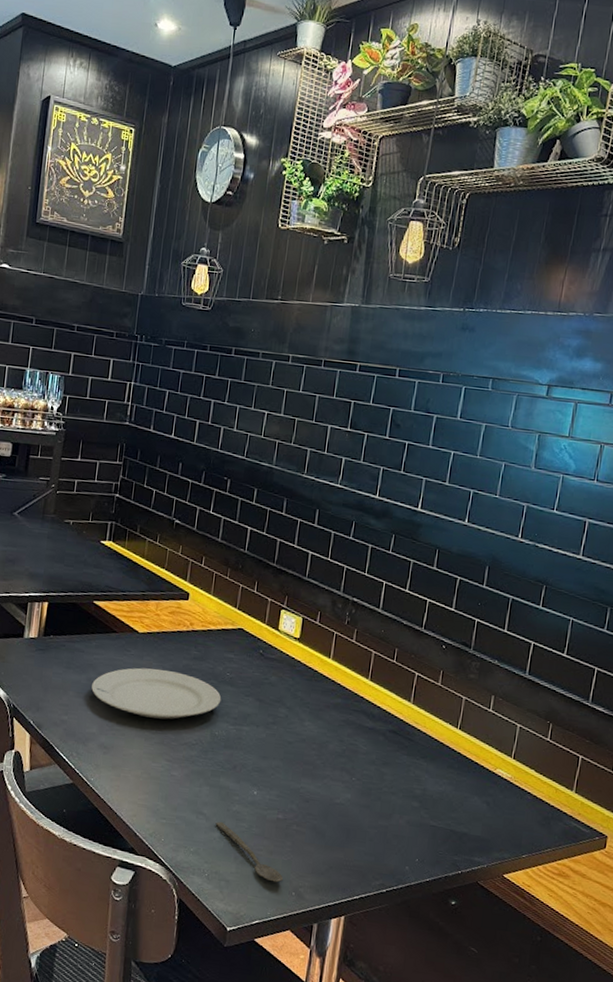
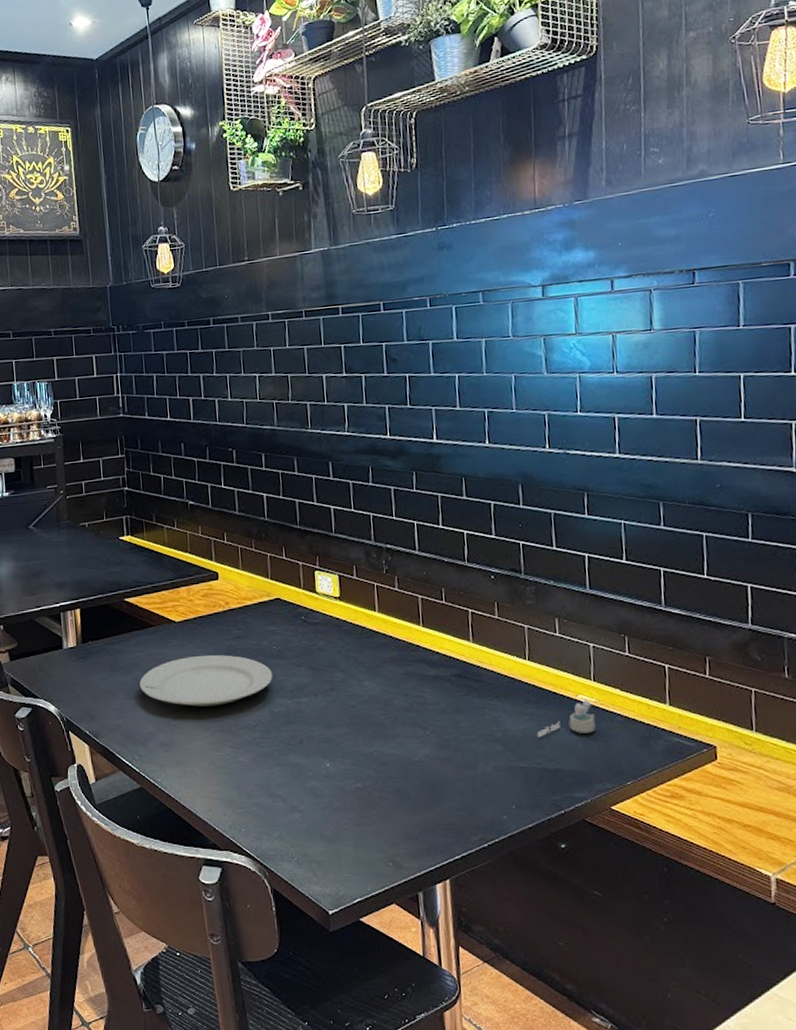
spoon: present [215,822,283,883] -> none [294,802,376,855]
cup: none [452,773,508,805] -> present [537,699,596,738]

